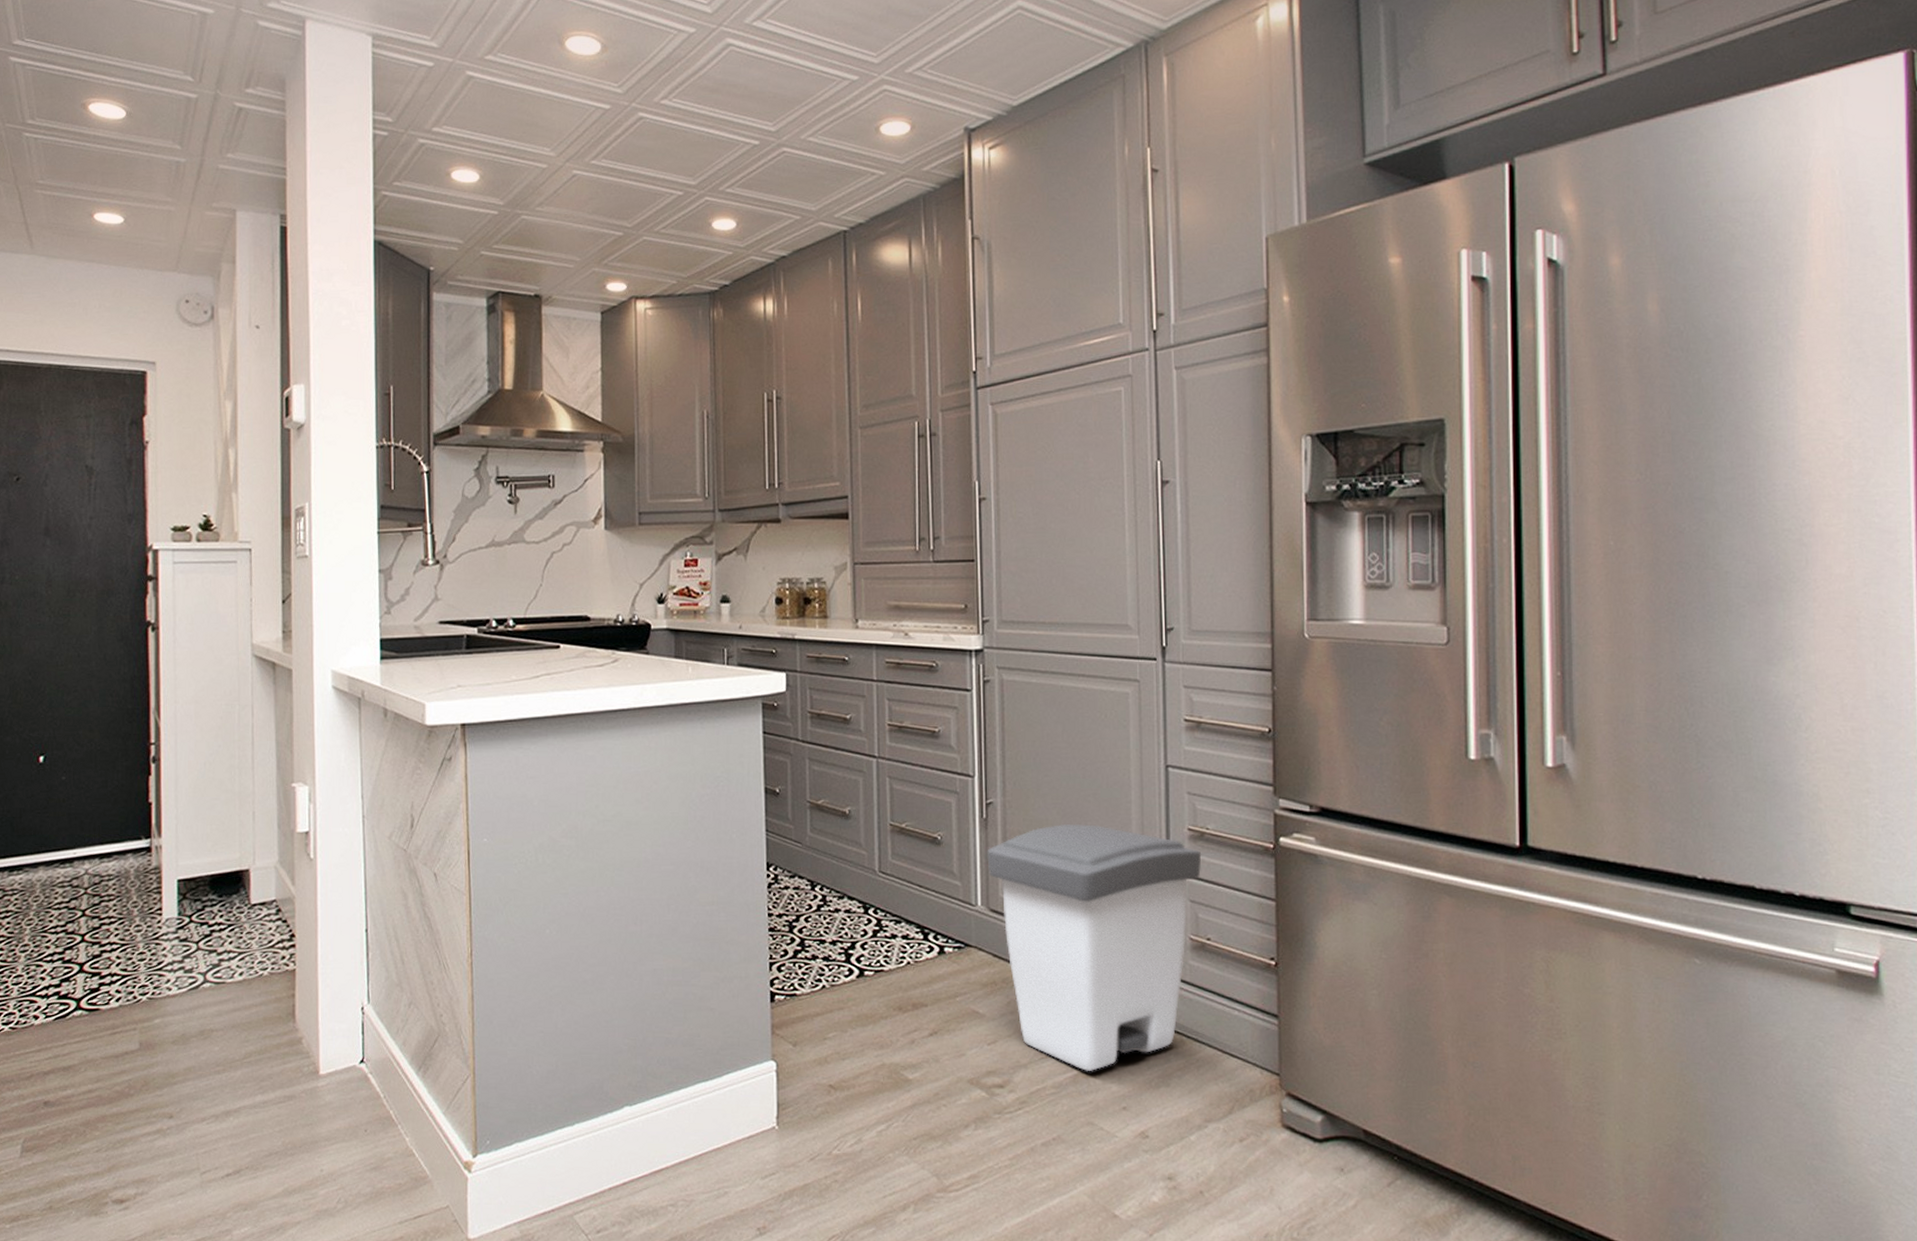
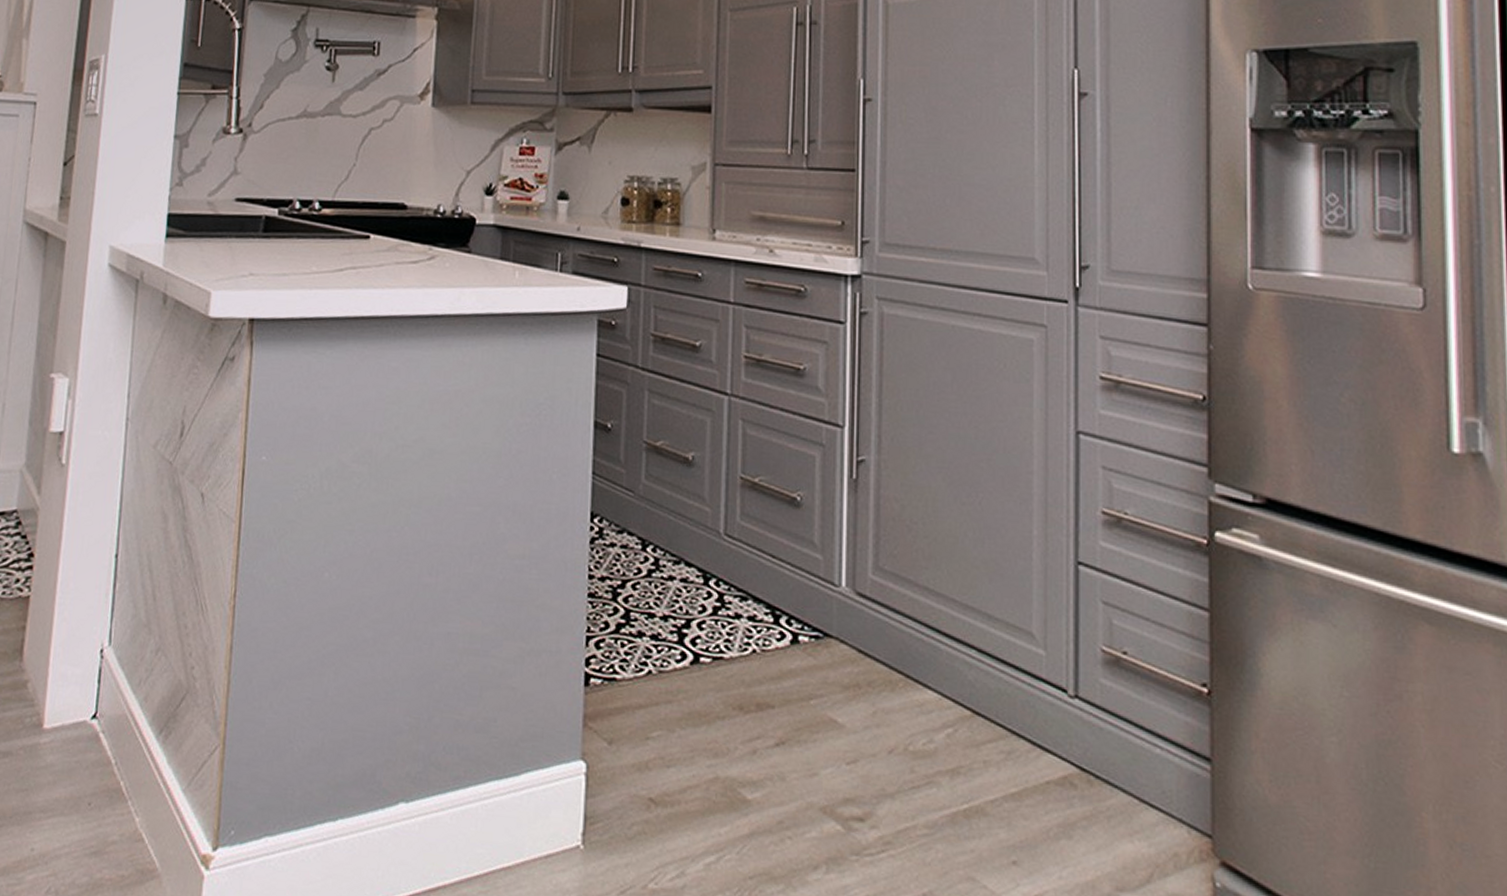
trash can: present [987,823,1202,1071] -> none [855,494,1118,810]

